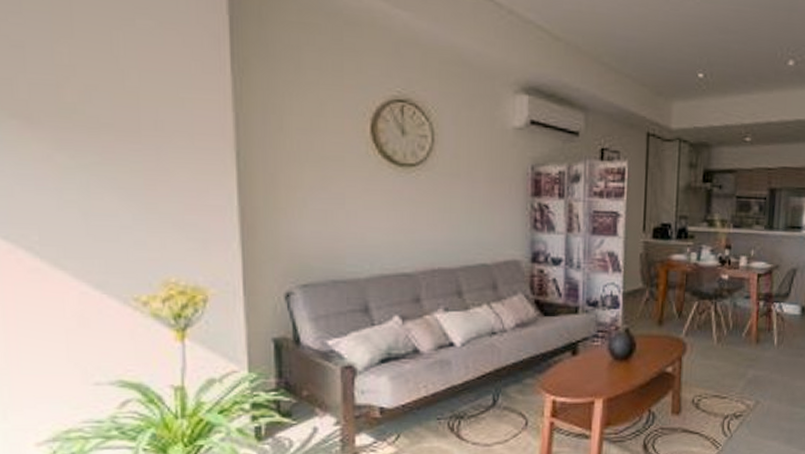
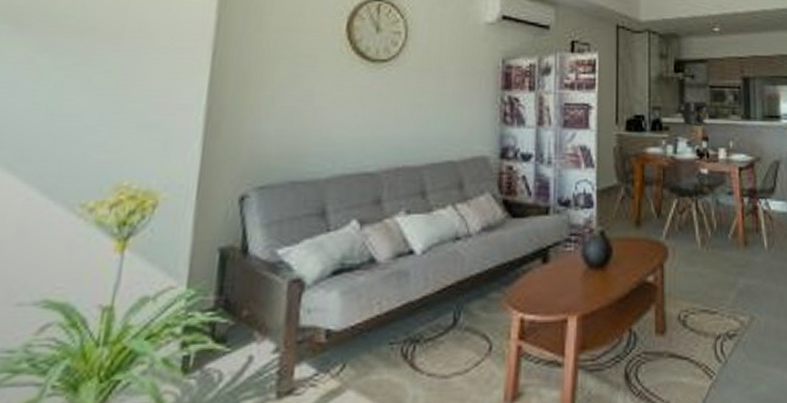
coffee maker: none [709,211,732,235] -> present [684,101,707,126]

